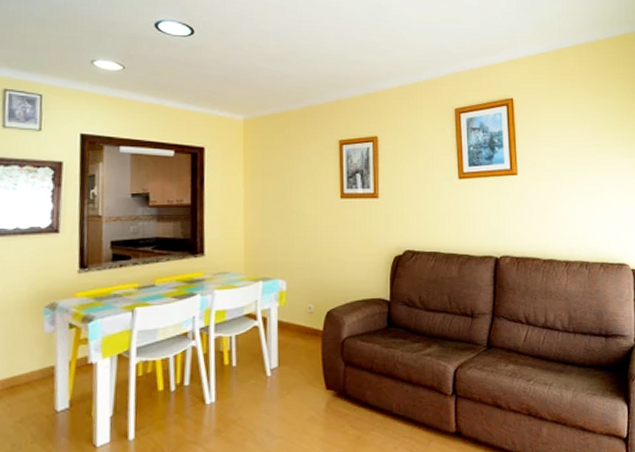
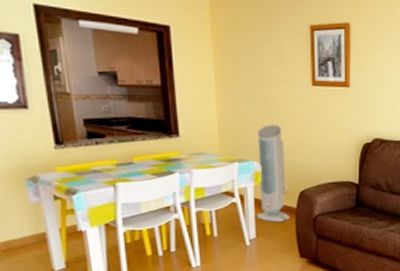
air purifier: none [279,239,316,348] -> present [256,124,291,222]

